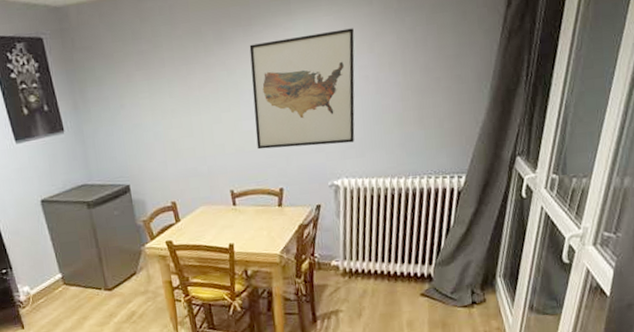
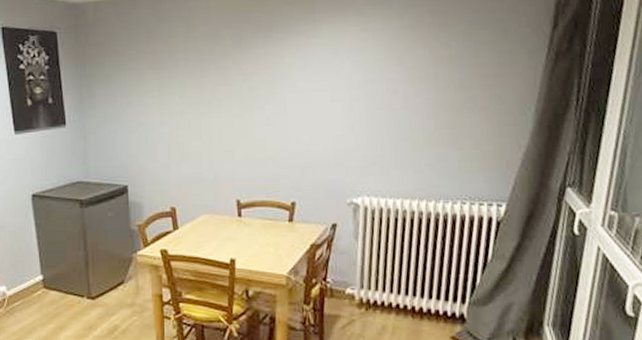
wall art: present [249,28,355,150] -> none [268,40,383,159]

